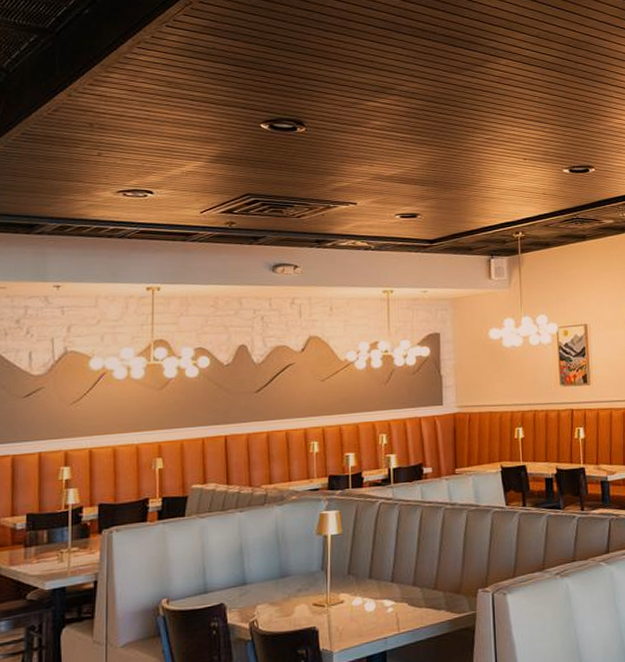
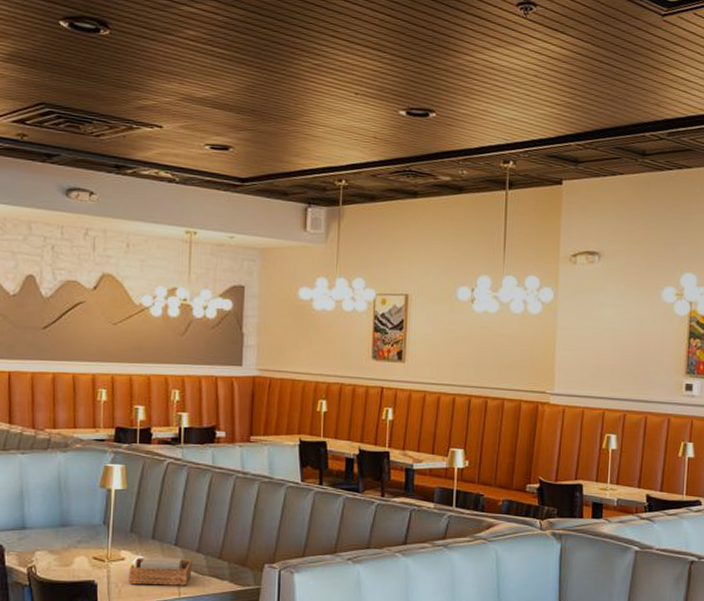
napkin holder: none [349,593,409,626] -> present [129,557,192,586]

